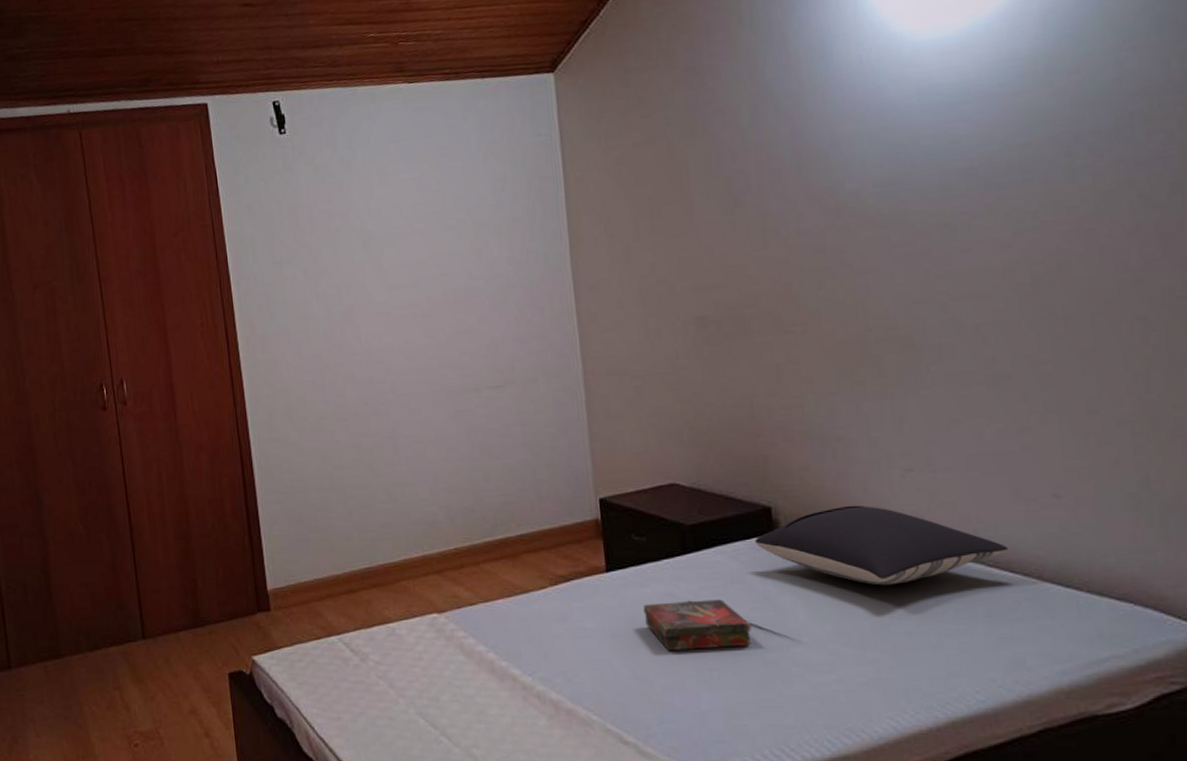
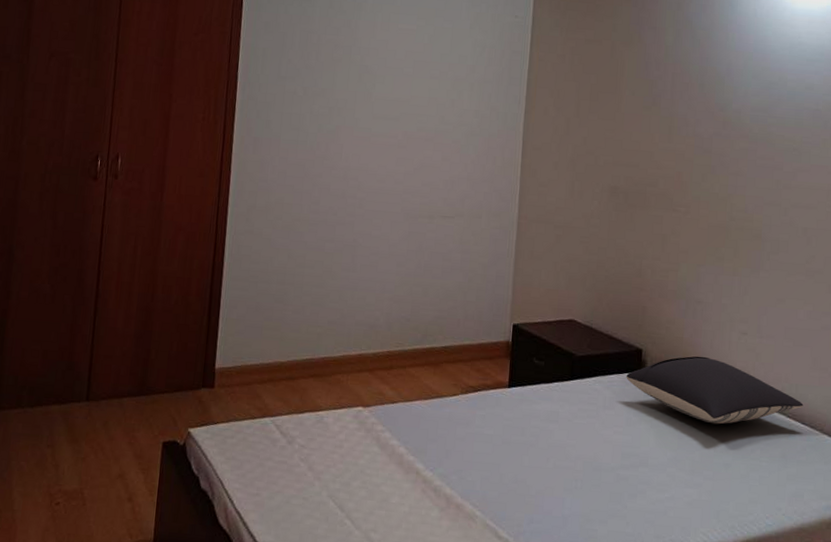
book: present [643,599,751,650] -> none [532,419,613,463]

